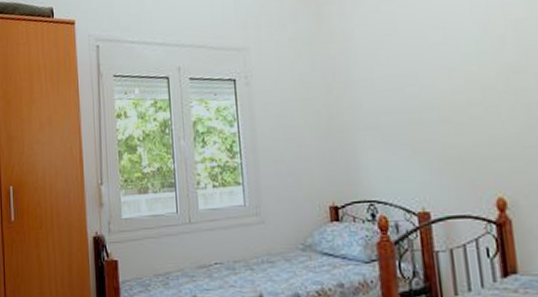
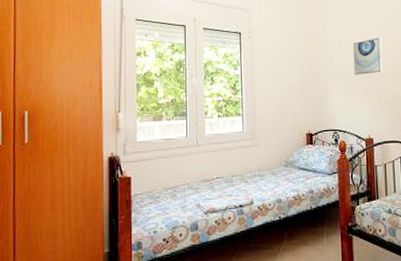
wall art: none [390,67,440,124] -> present [353,37,383,75]

